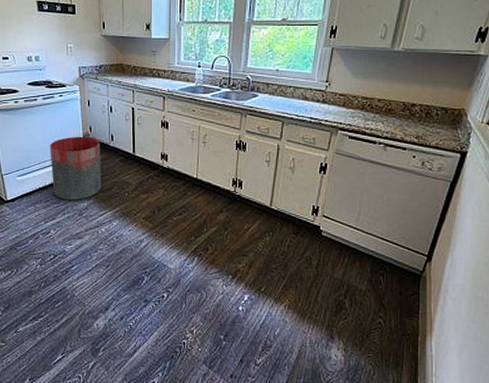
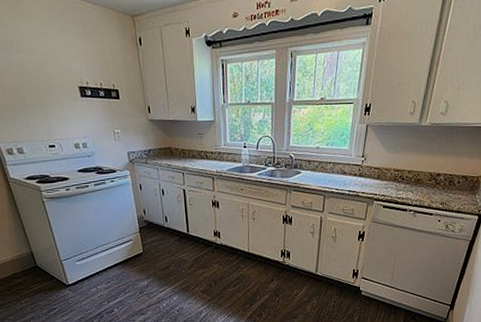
trash can: present [50,136,102,201] -> none [106,219,160,281]

